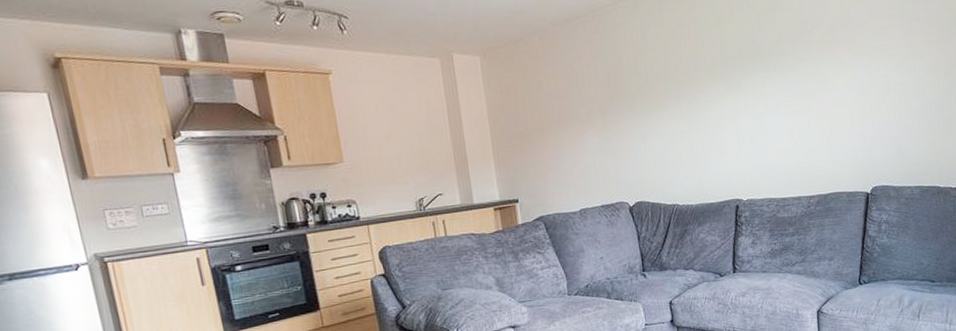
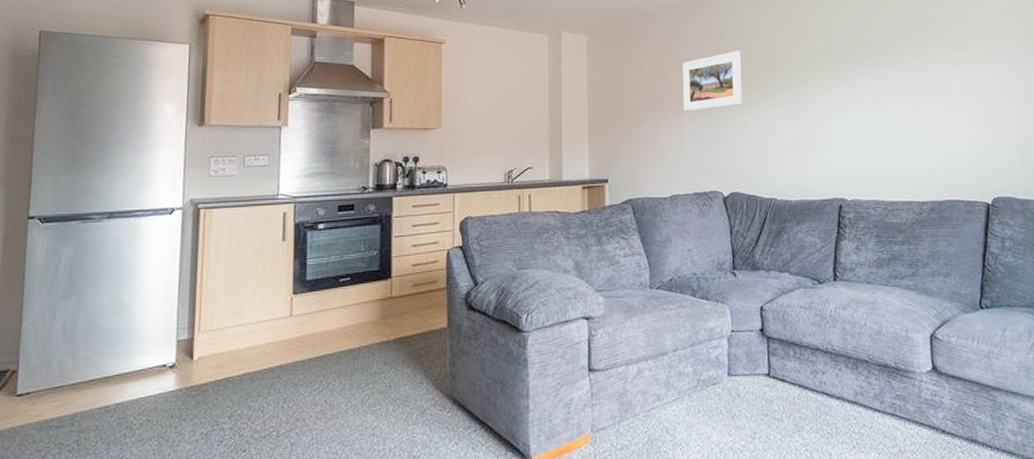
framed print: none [579,63,641,128] -> present [682,51,742,112]

